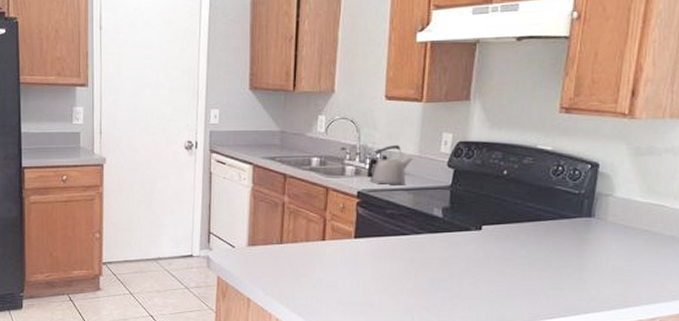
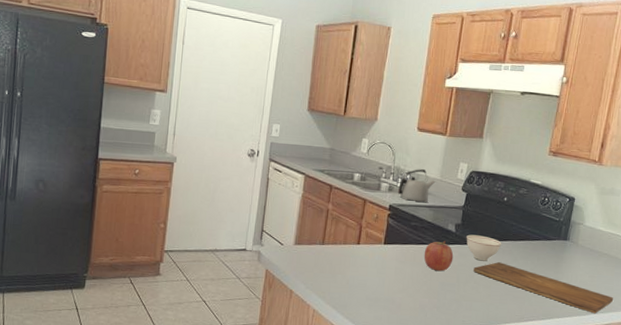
fruit: none [405,229,443,266] -> present [423,240,454,272]
bowl: none [457,219,504,250] -> present [466,234,502,261]
cutting board: none [470,250,661,306] -> present [474,262,614,314]

